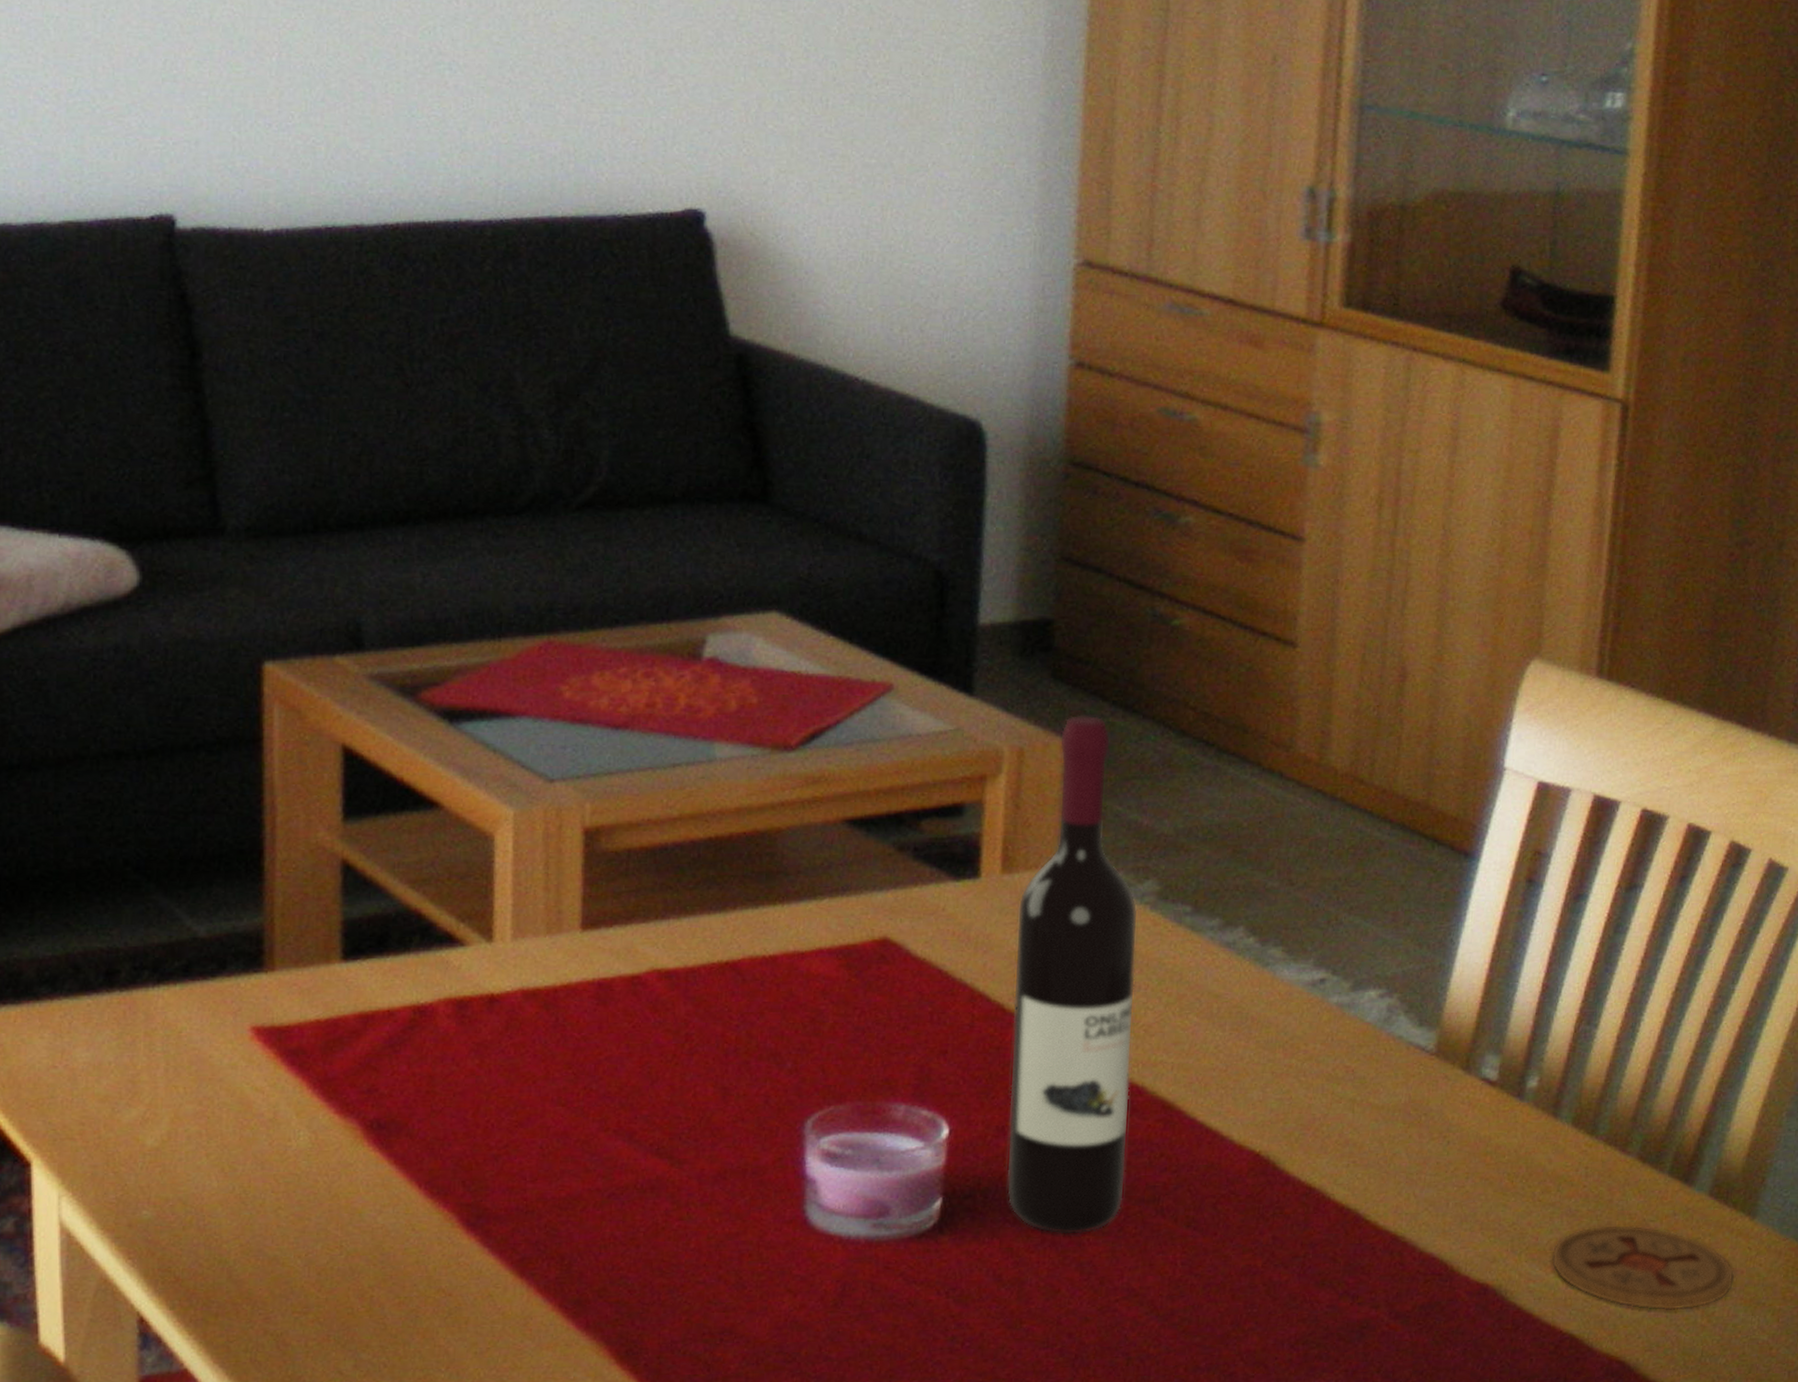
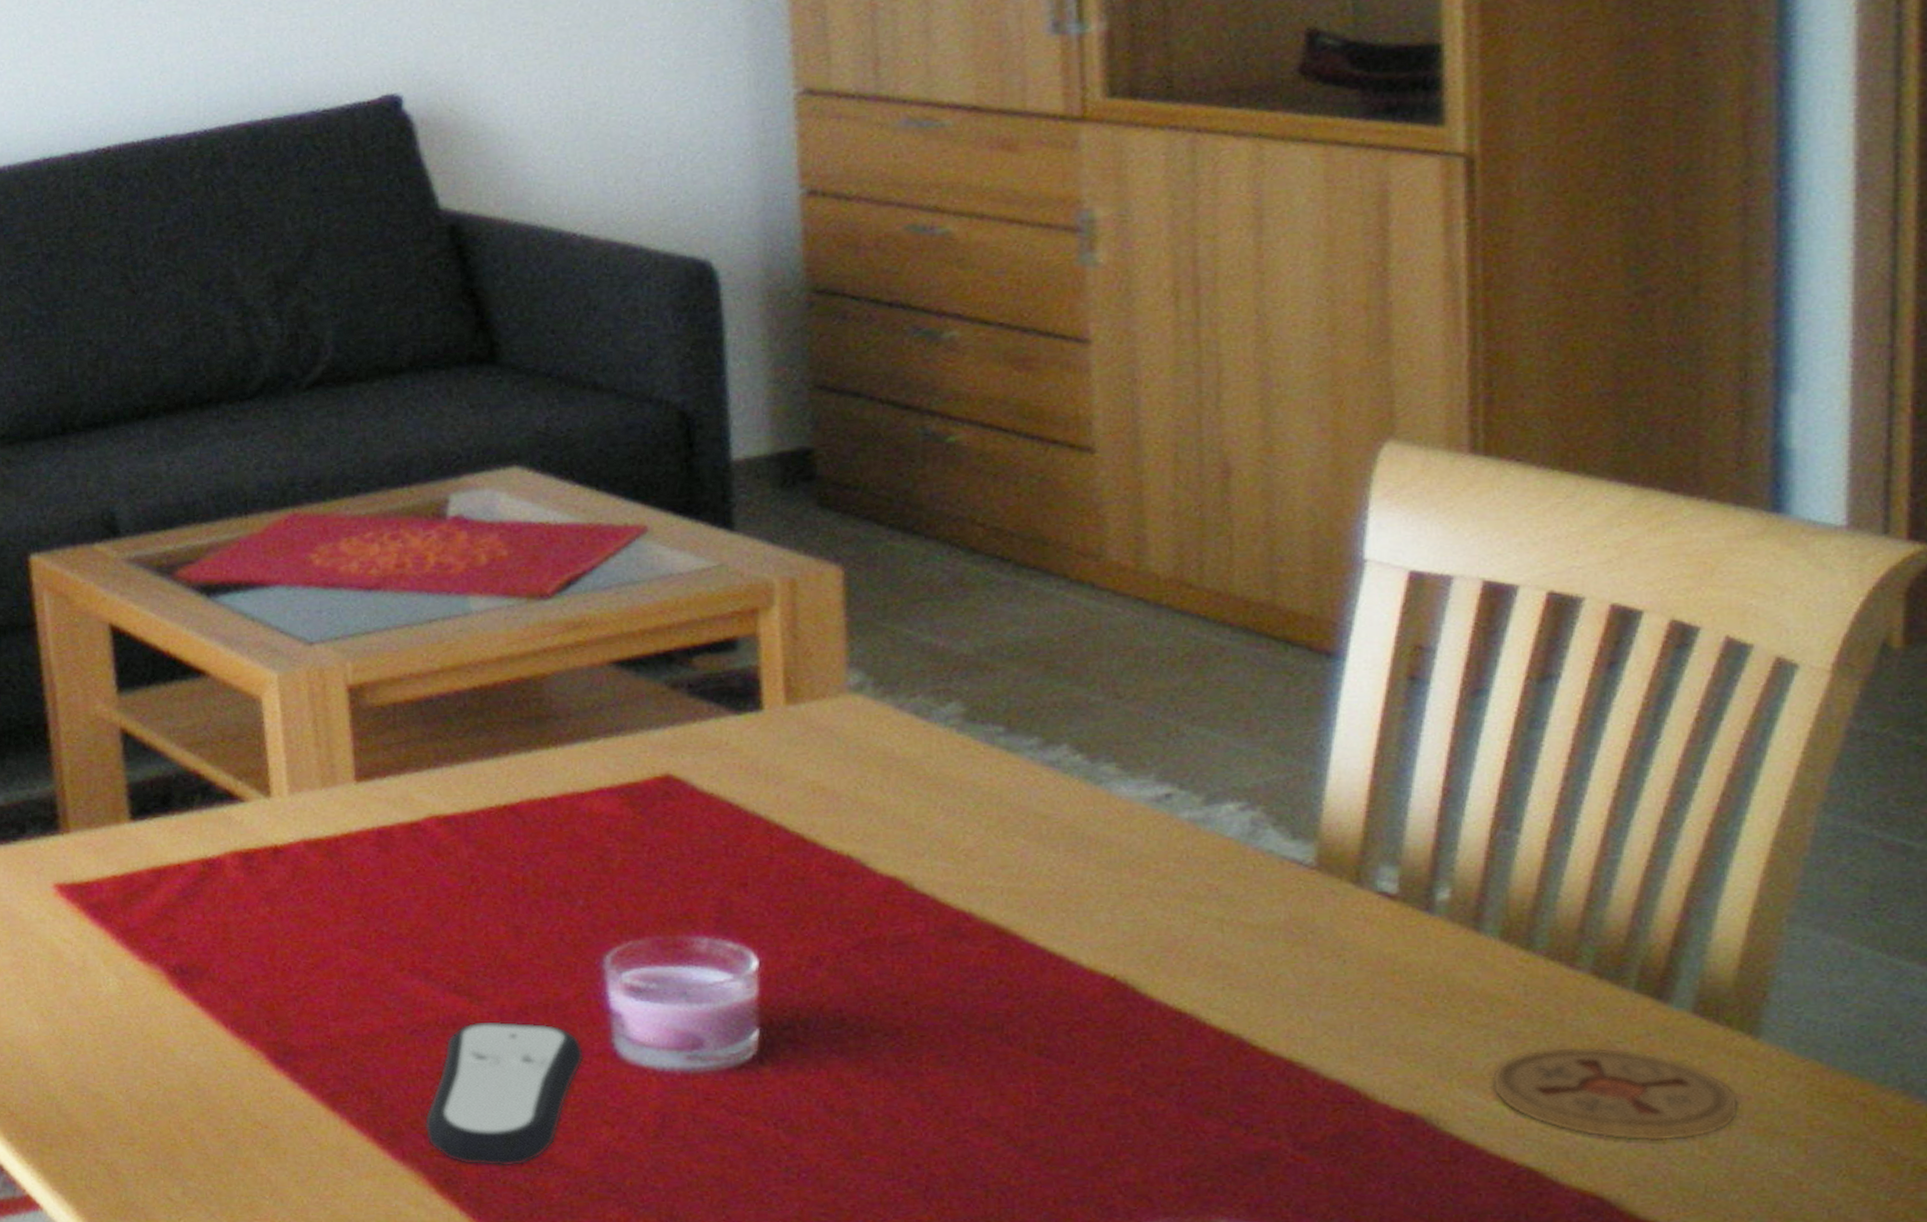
remote control: none [611,1184,777,1337] -> present [424,1020,585,1167]
wine bottle: present [1006,714,1139,1234] -> none [807,540,963,1064]

